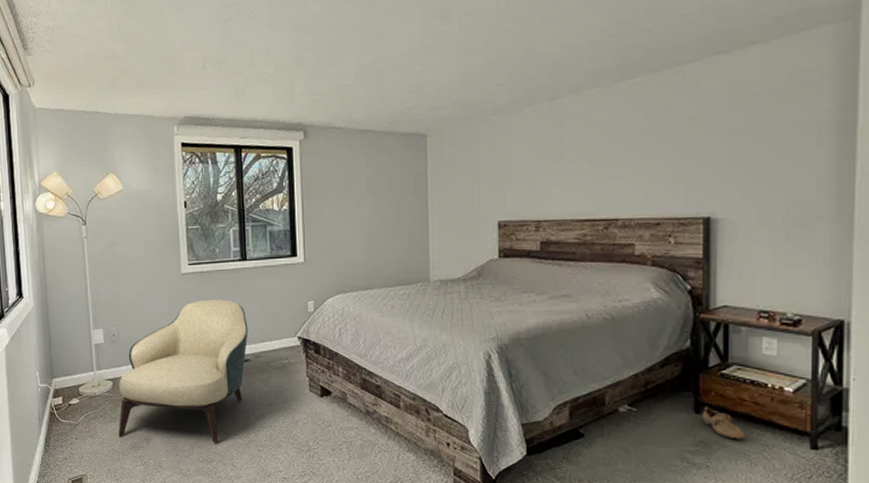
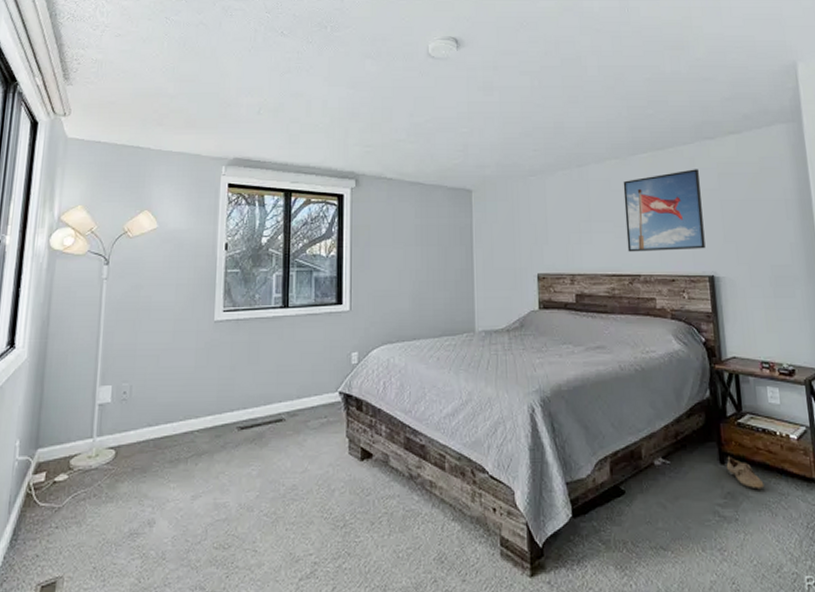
armchair: present [118,299,249,443] -> none [114,350,285,522]
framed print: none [604,92,703,195] -> present [623,169,706,252]

